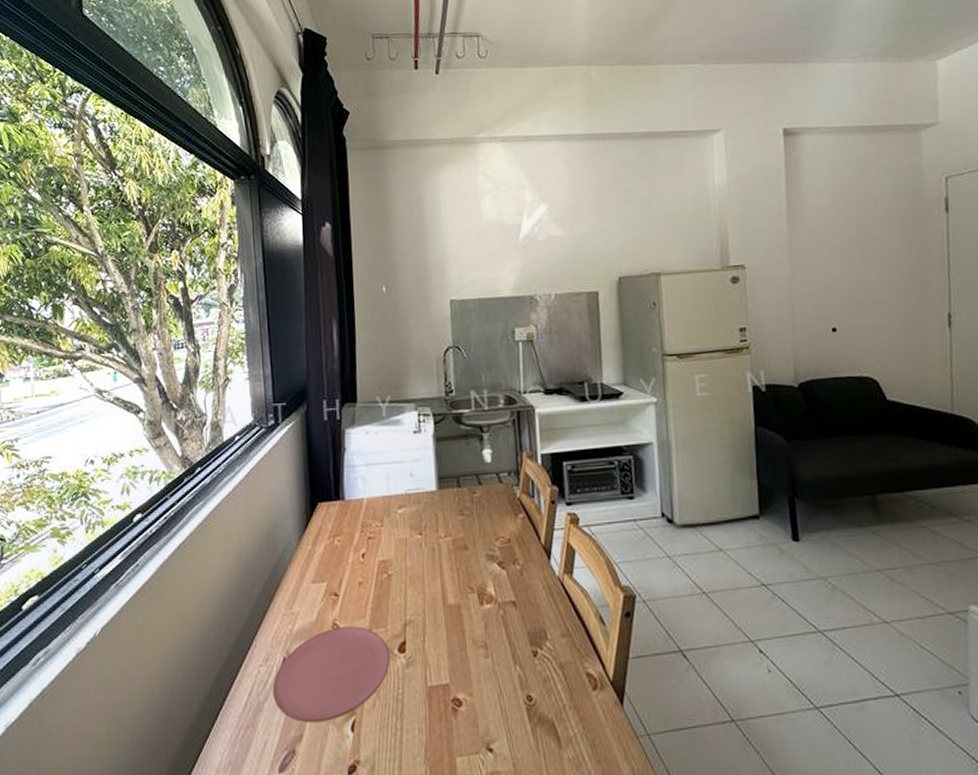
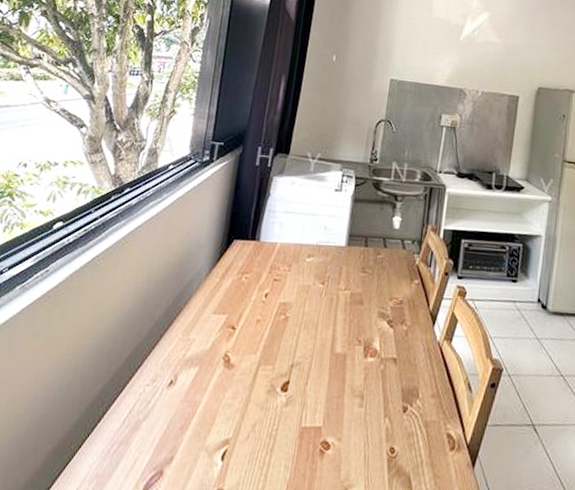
plate: present [272,626,391,723] -> none [152,358,273,448]

